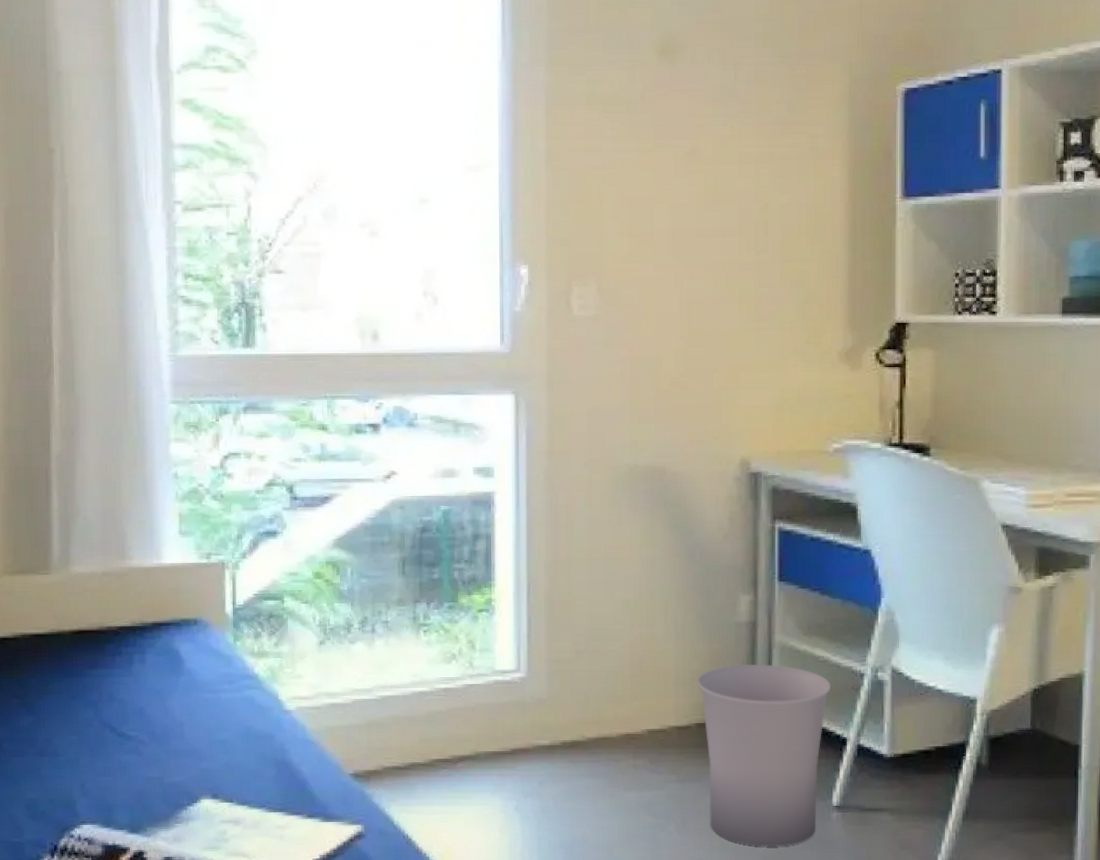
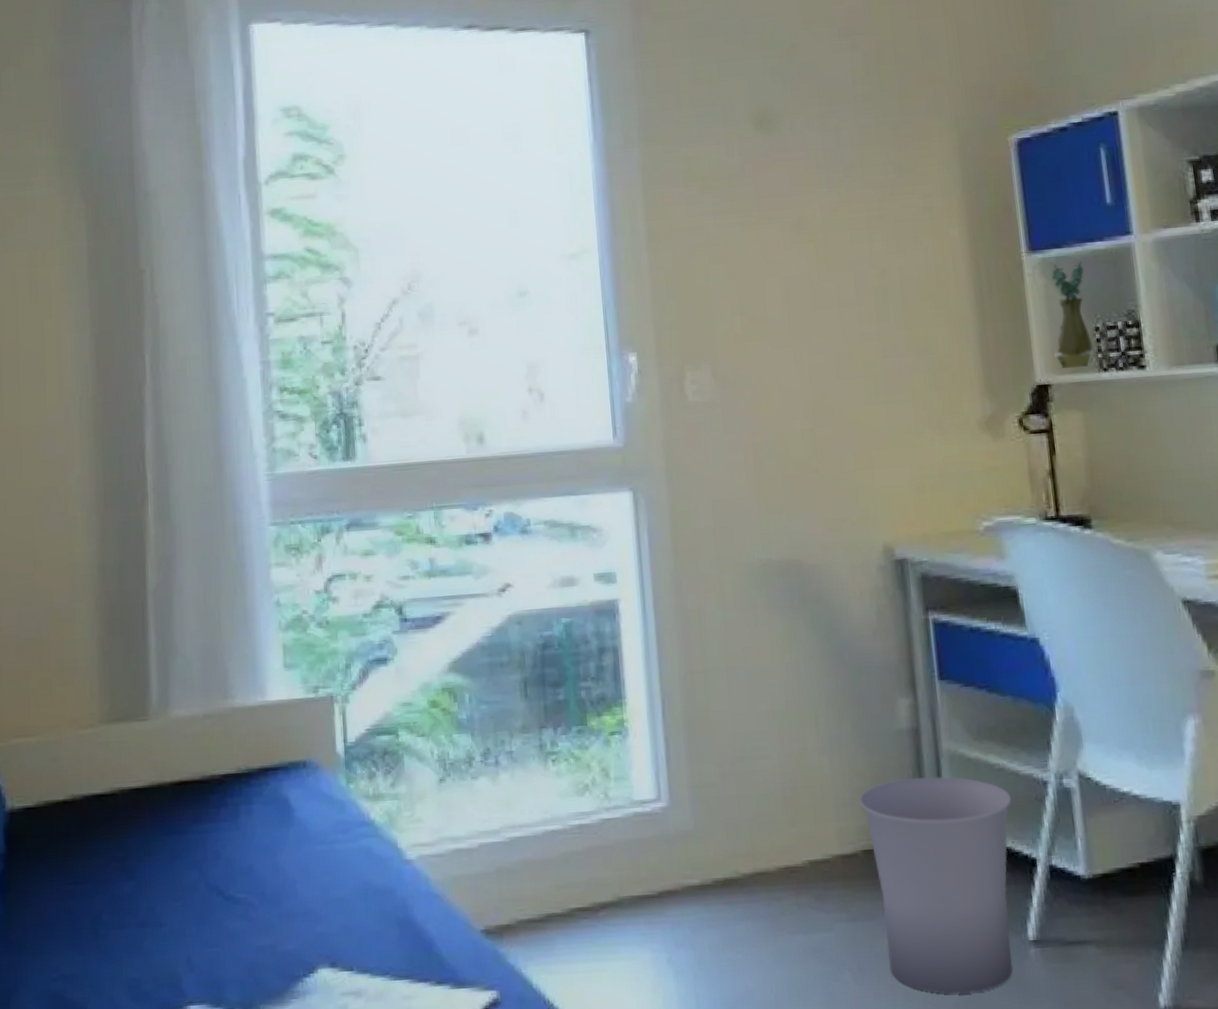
vase: none [914,210,952,309] -> present [1051,261,1094,368]

